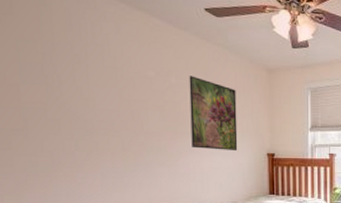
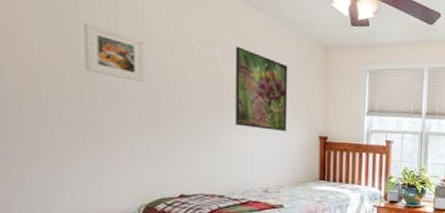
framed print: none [59,65,112,115] -> present [83,23,145,83]

